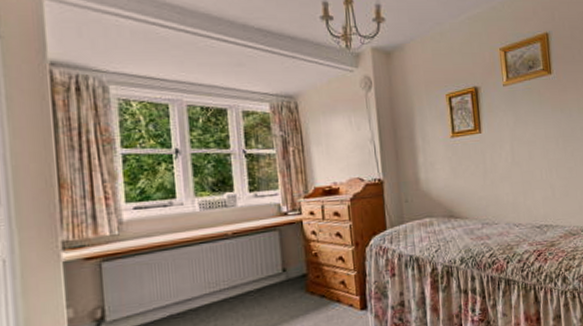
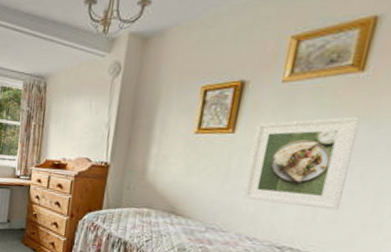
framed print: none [496,109,567,191] -> present [241,116,362,211]

